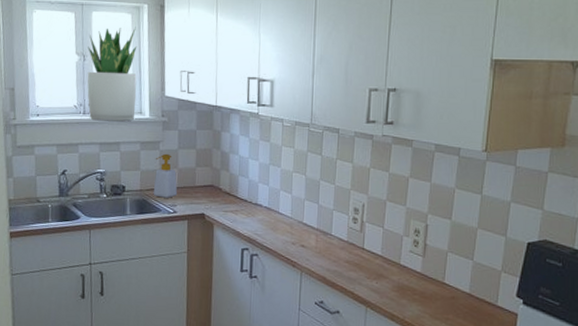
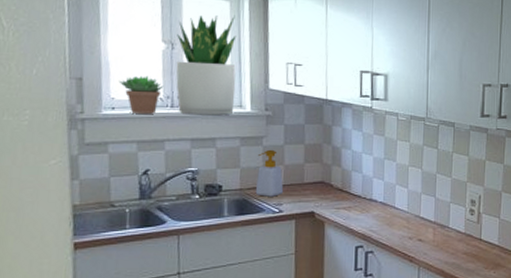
succulent plant: none [42,85,77,120] -> present [118,75,164,114]

